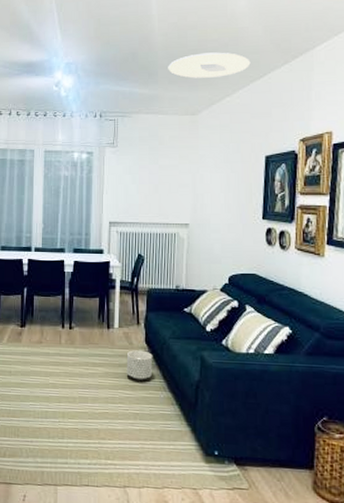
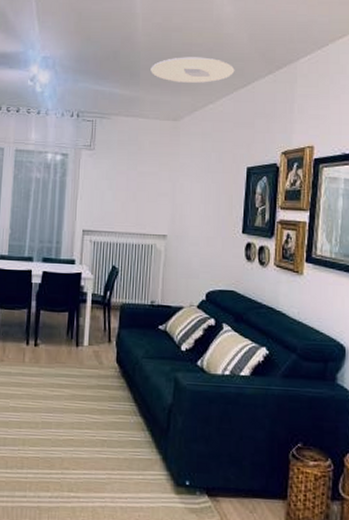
planter: present [126,350,153,380] -> none [95,370,124,404]

